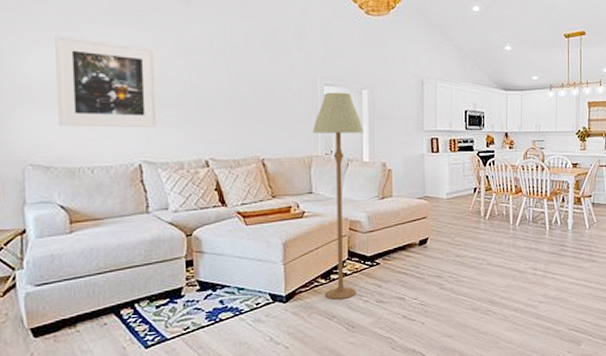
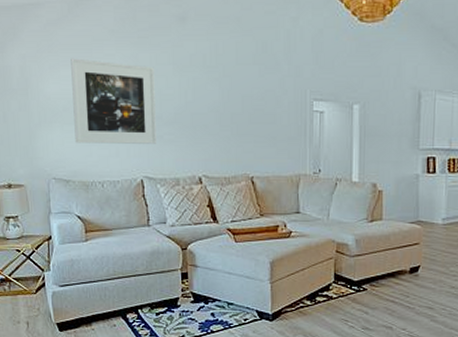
floor lamp: present [312,92,364,300] -> none [300,107,354,322]

